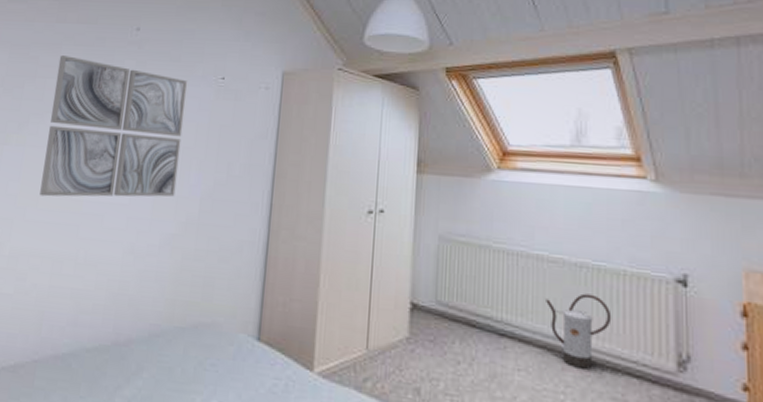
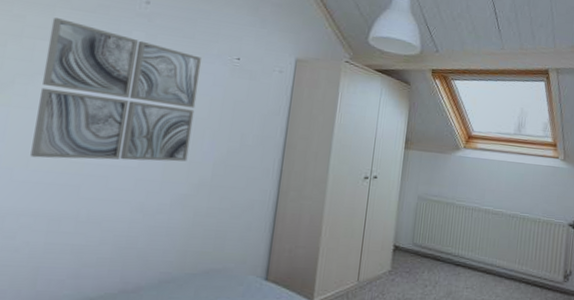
watering can: present [546,293,612,369] -> none [488,235,529,284]

